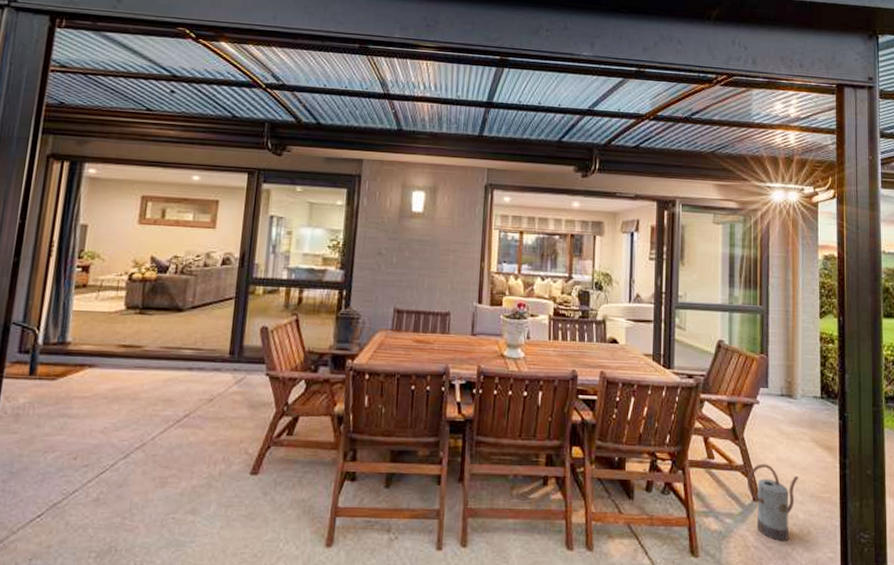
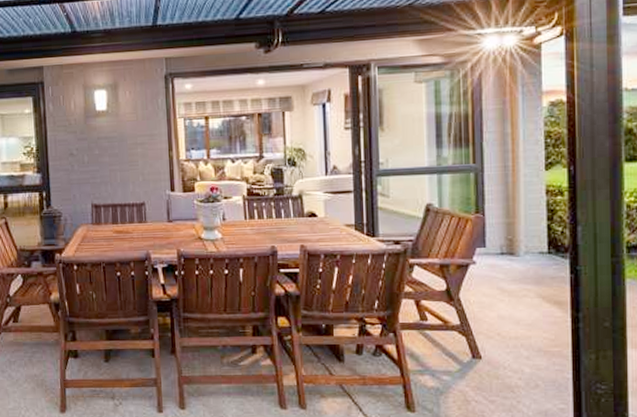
watering can: present [746,463,798,541] -> none [464,322,523,395]

